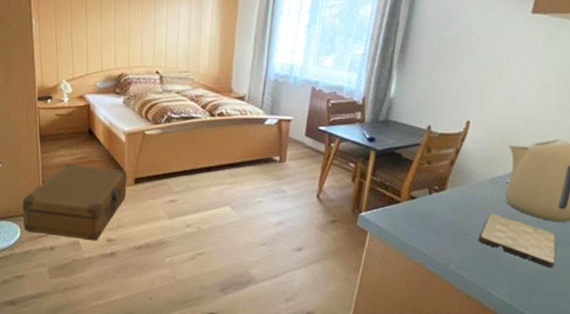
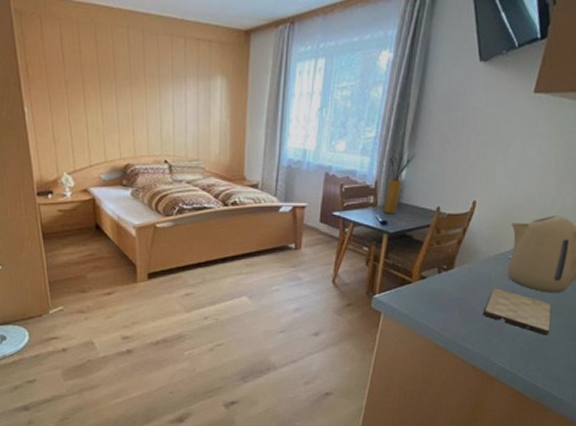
suitcase: present [22,163,127,241] -> none [28,261,140,340]
vase: none [372,68,405,132] -> present [384,151,416,215]

